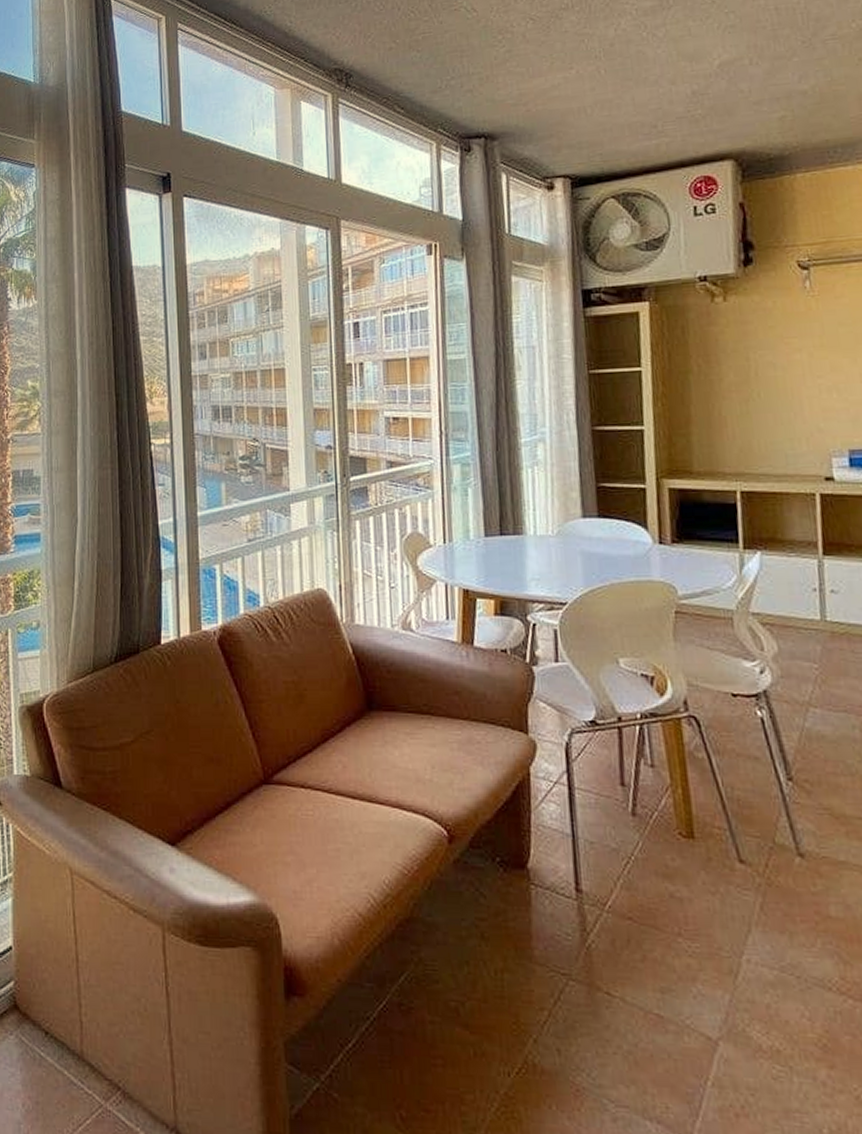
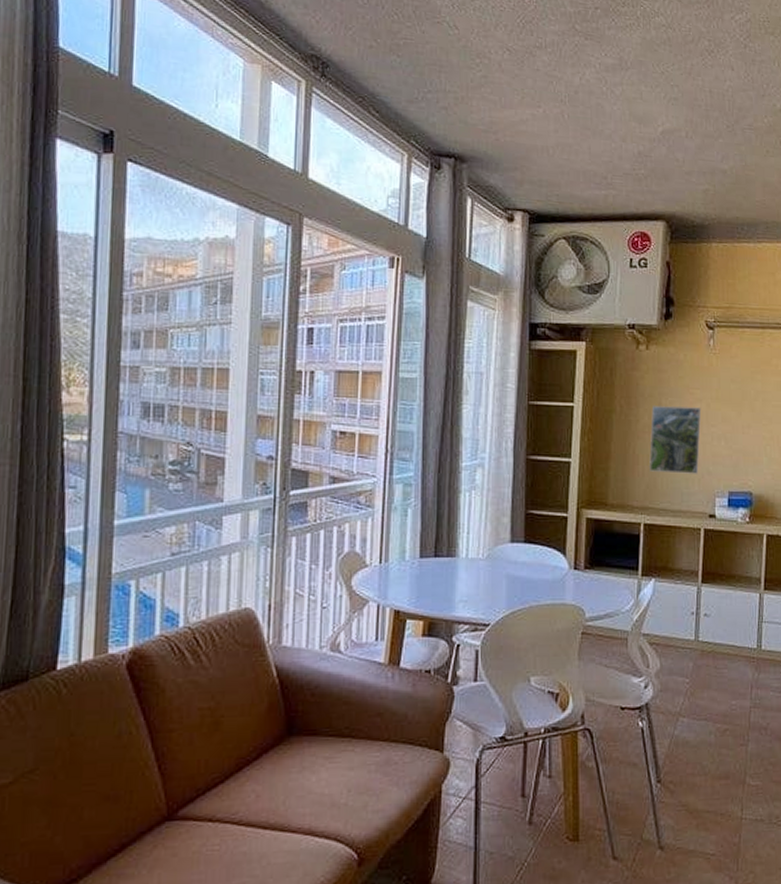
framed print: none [737,358,806,434] -> present [649,406,702,474]

